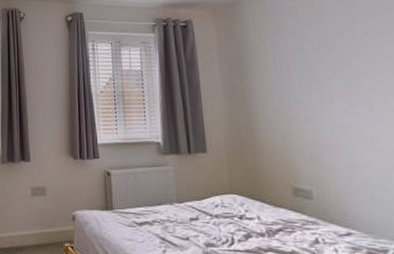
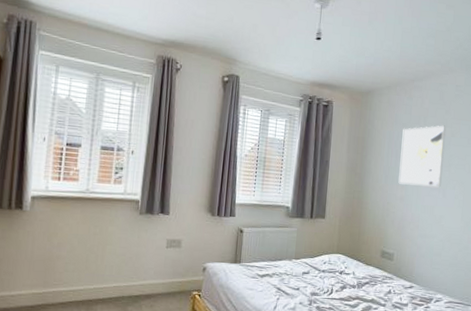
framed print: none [290,23,364,102] -> present [398,125,445,188]

